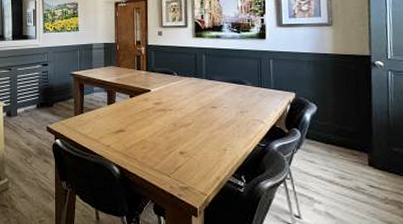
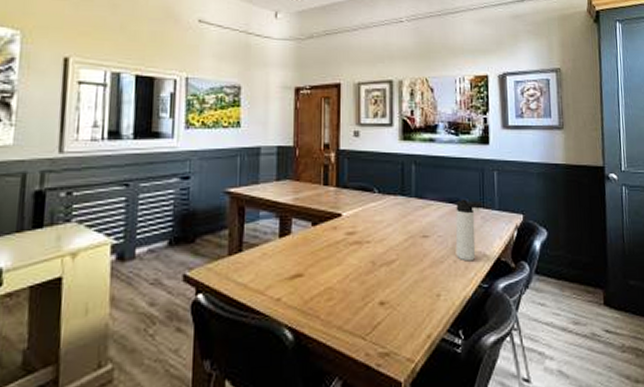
thermos bottle: none [238,80,261,127] -> present [455,199,483,262]

